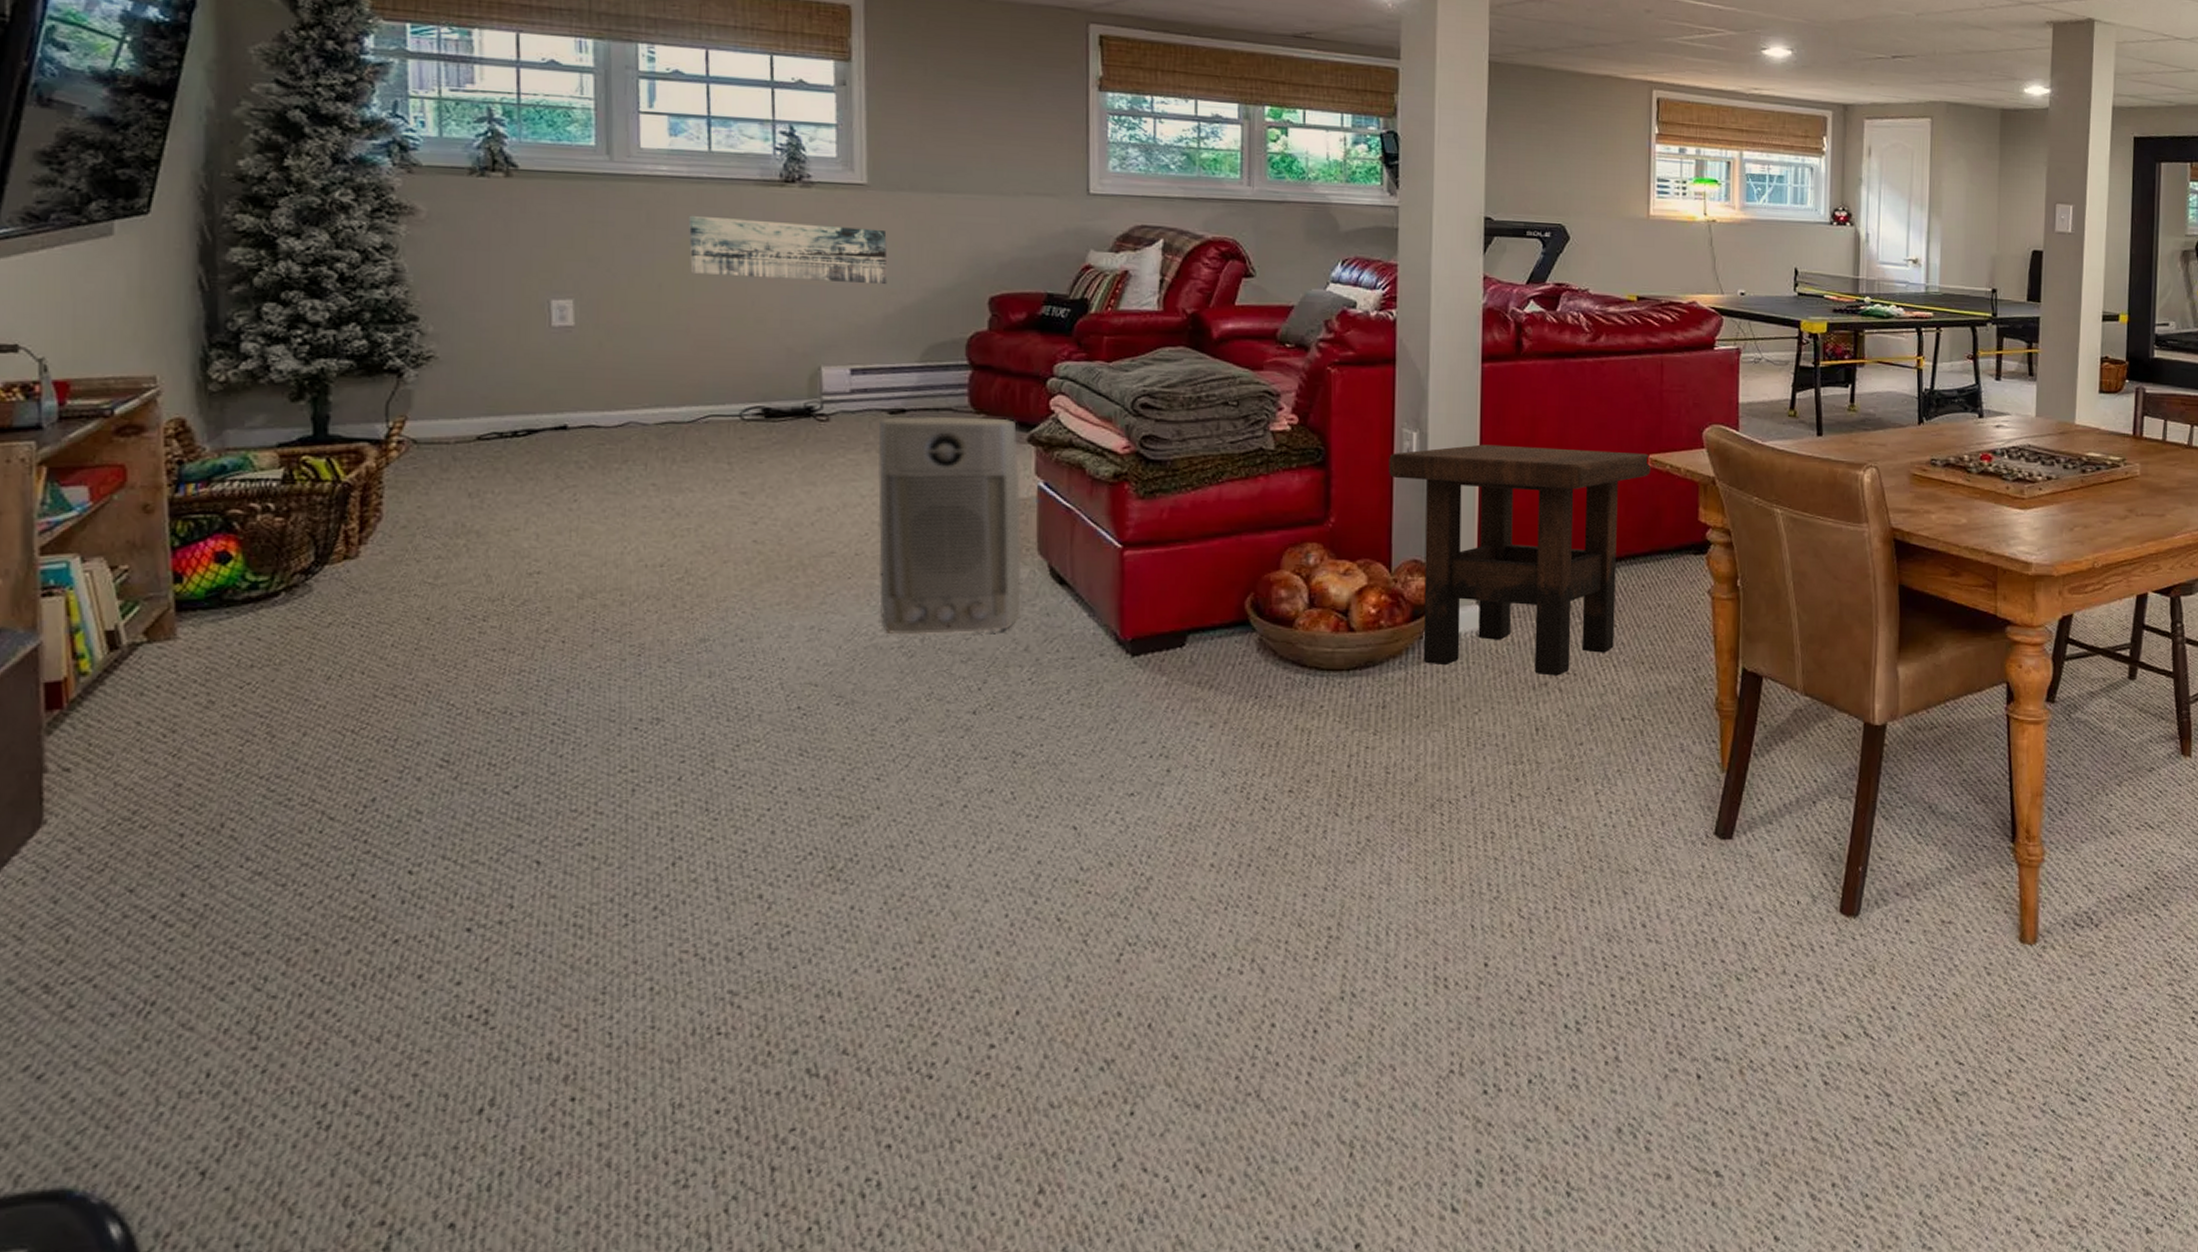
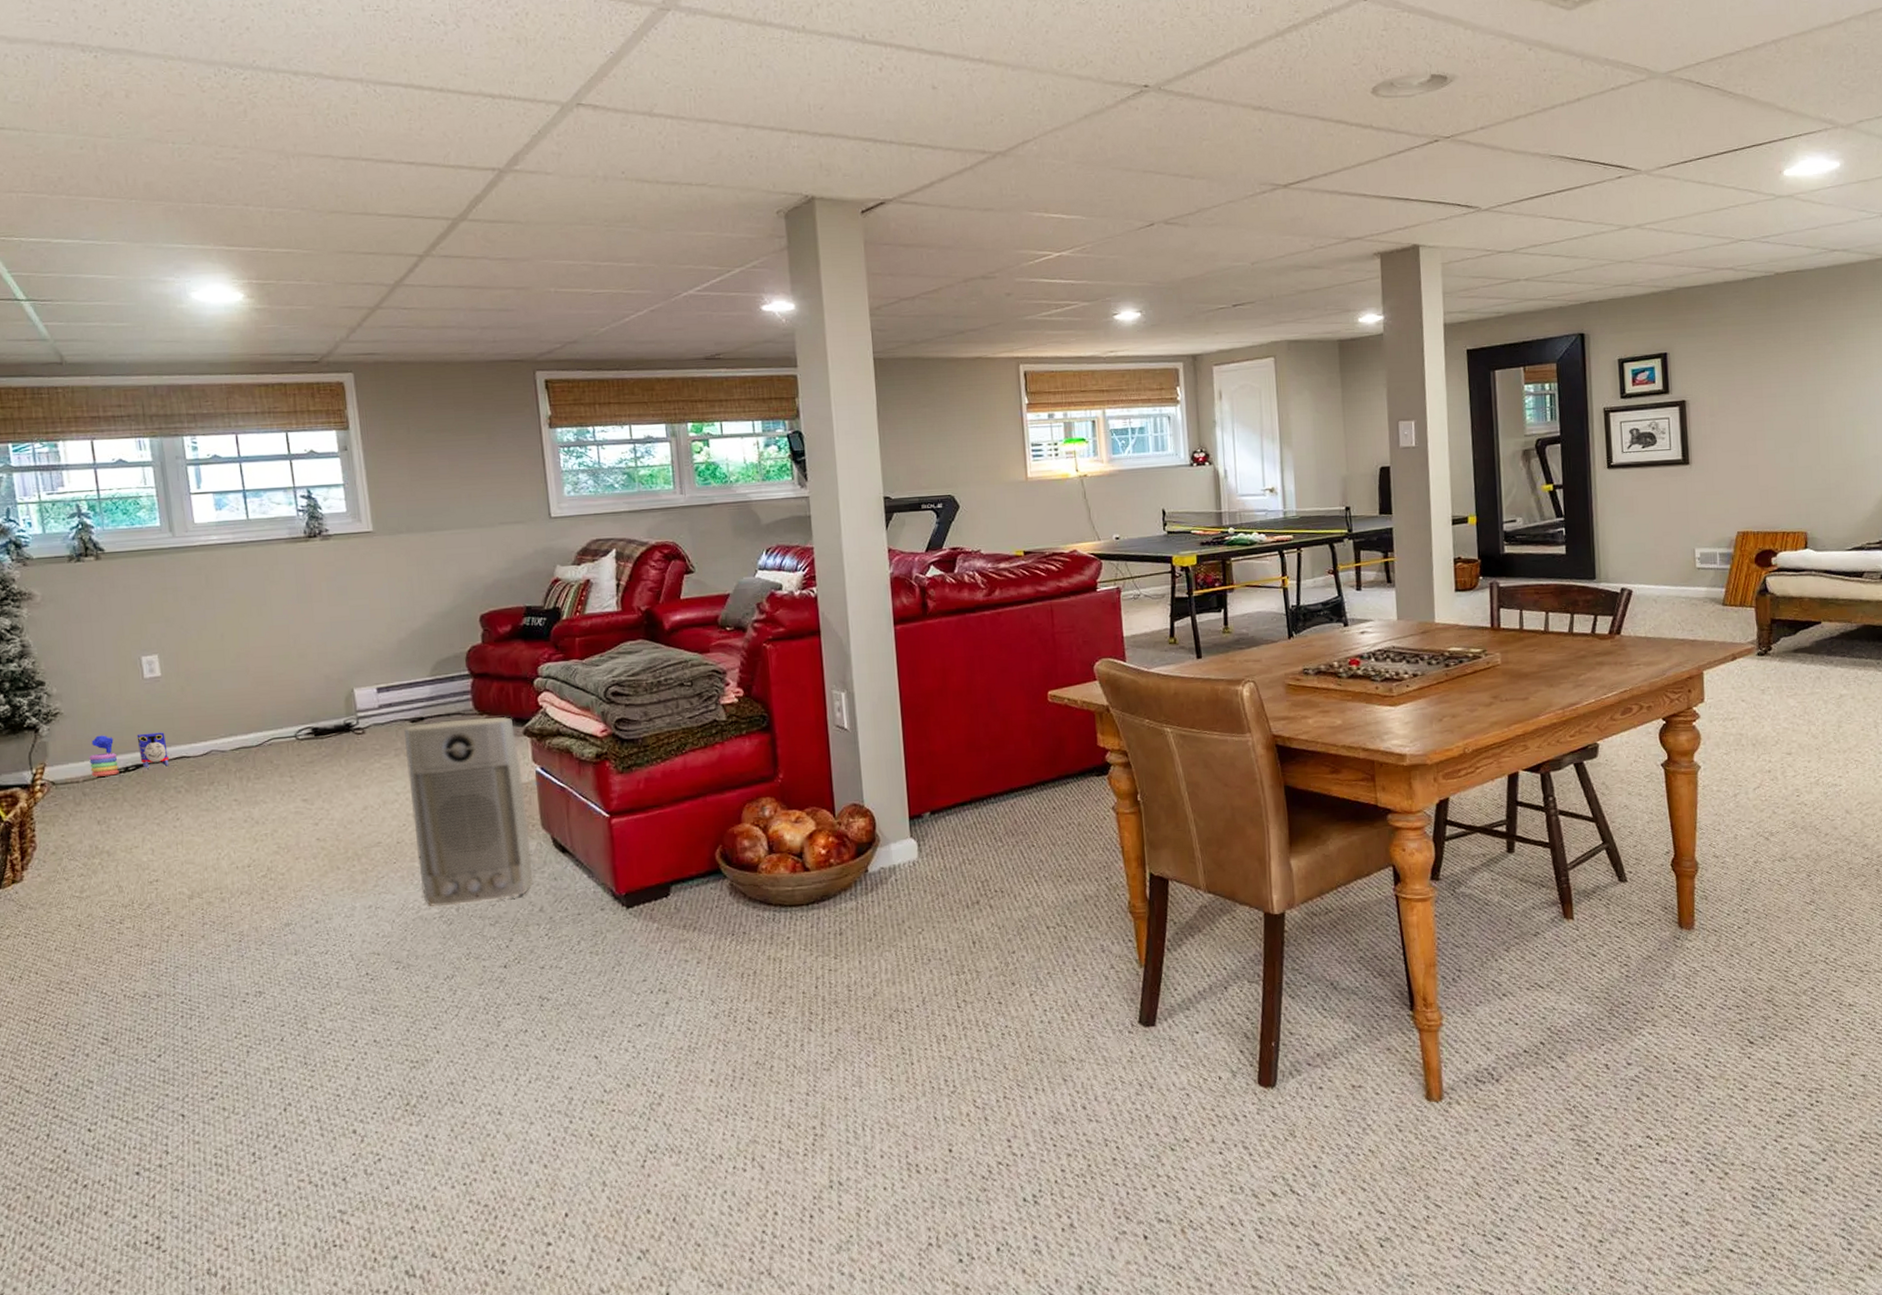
stacking toy: none [466,389,505,440] -> present [89,735,119,777]
toy train: none [533,392,572,436] -> present [136,732,169,768]
wall art: present [689,215,888,285] -> none [238,568,398,622]
side table: present [1389,444,1651,676] -> none [823,690,1051,895]

